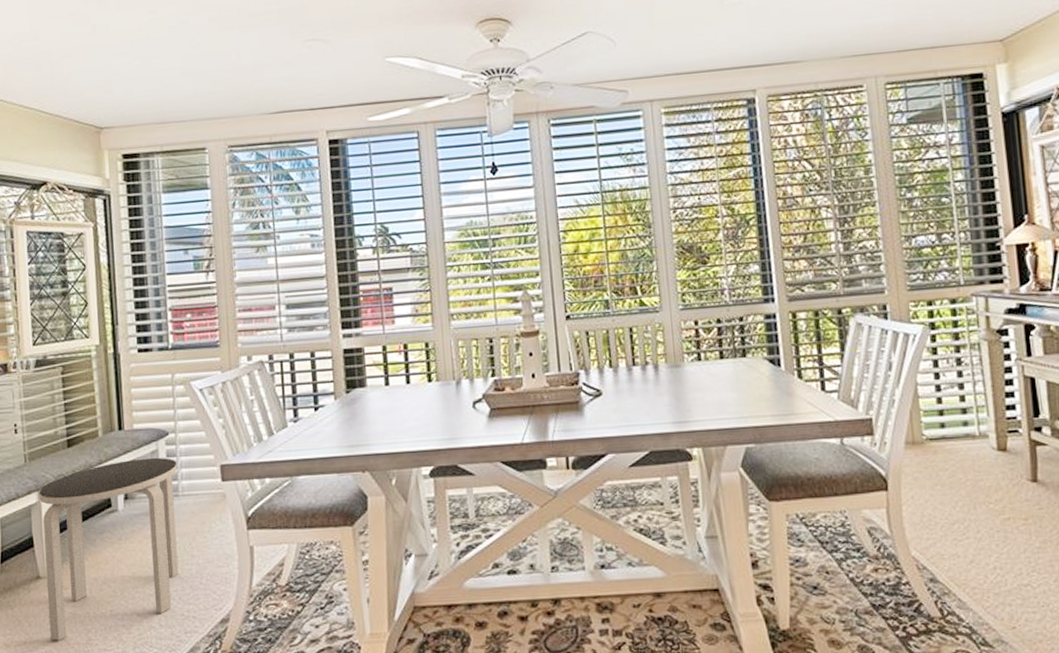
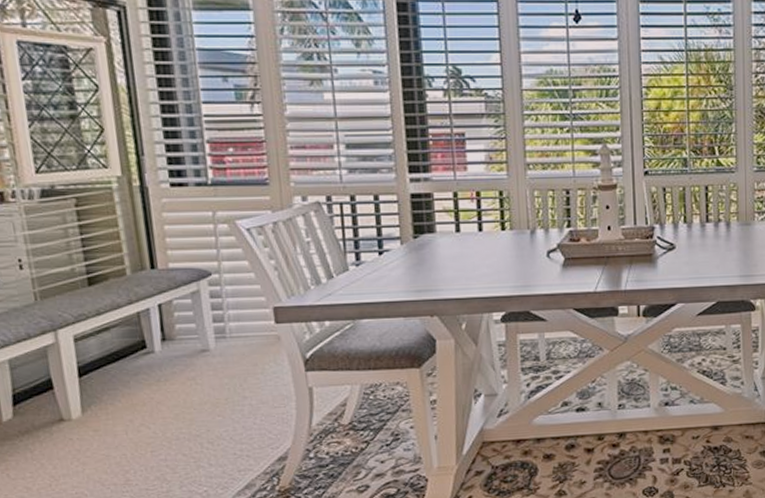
side table: present [39,457,179,641] -> none [55,298,229,483]

